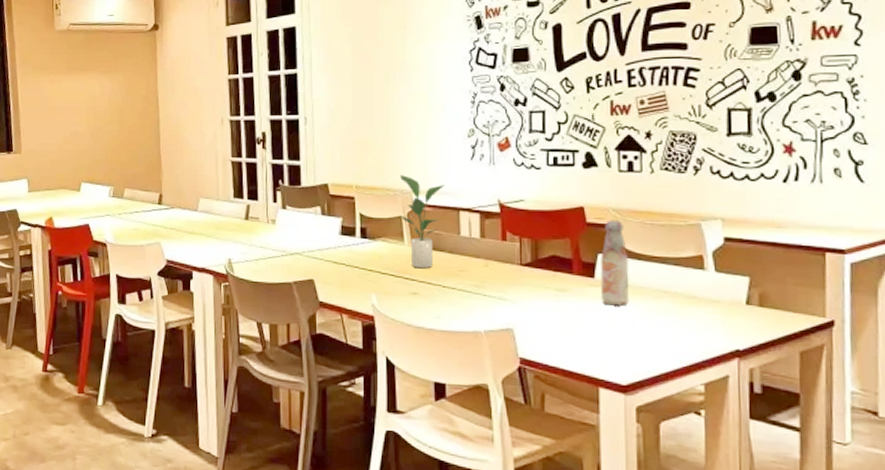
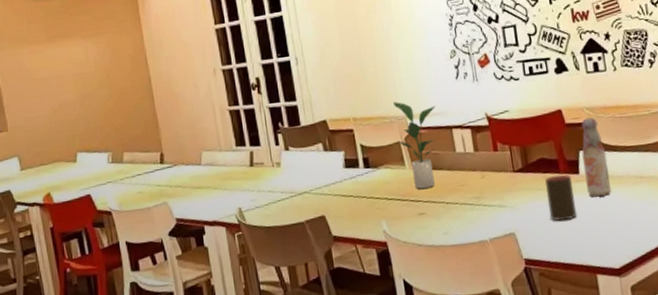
cup: none [555,275,586,326] -> present [545,174,577,221]

